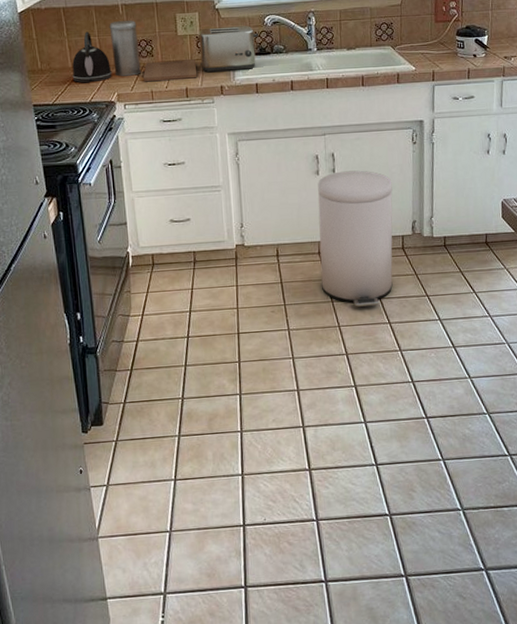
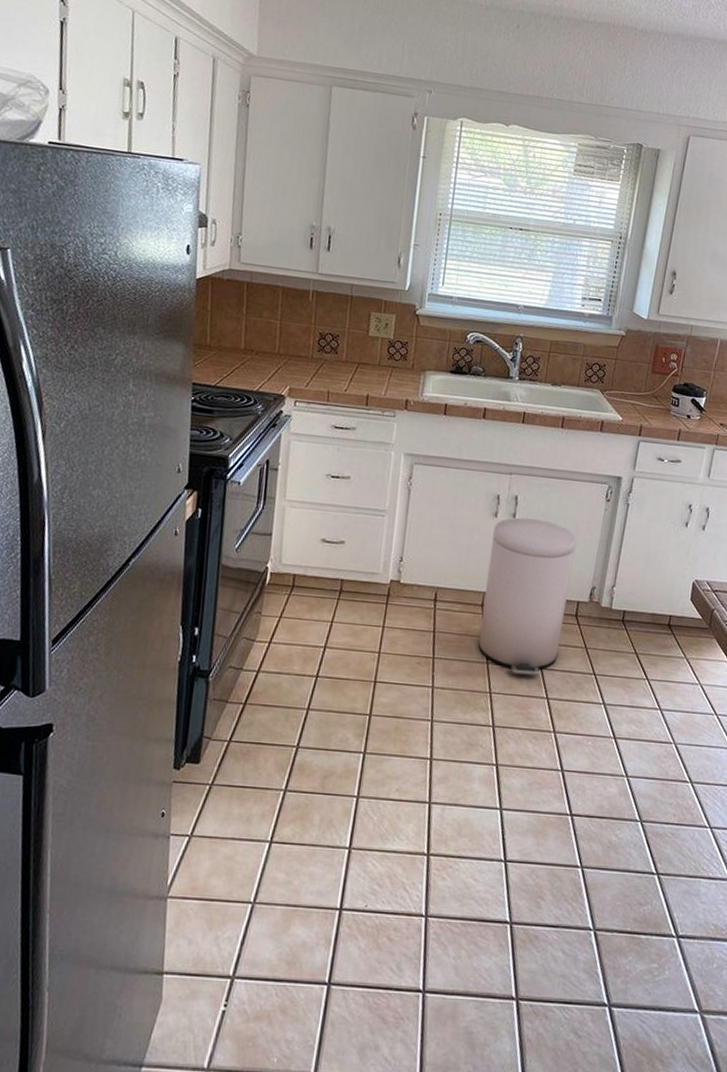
kettle: present [72,31,112,83] -> none [242,313,288,371]
canister: present [109,20,142,77] -> none [290,307,326,372]
cutting board: present [142,59,198,82] -> none [321,359,383,386]
toaster: present [198,26,259,73] -> none [388,333,458,387]

